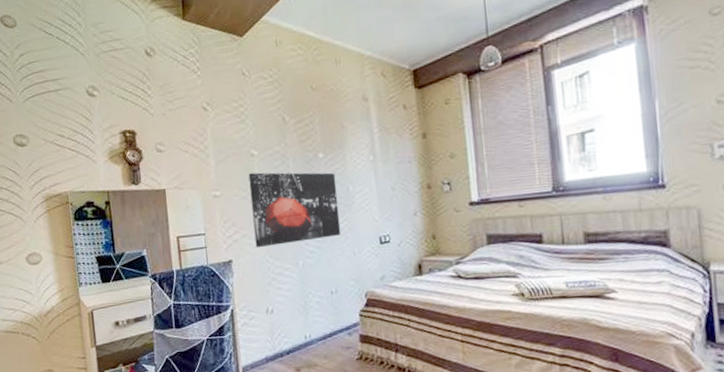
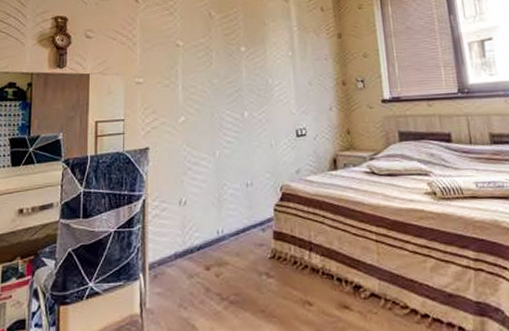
wall art: present [248,172,341,248] -> none [172,62,259,136]

